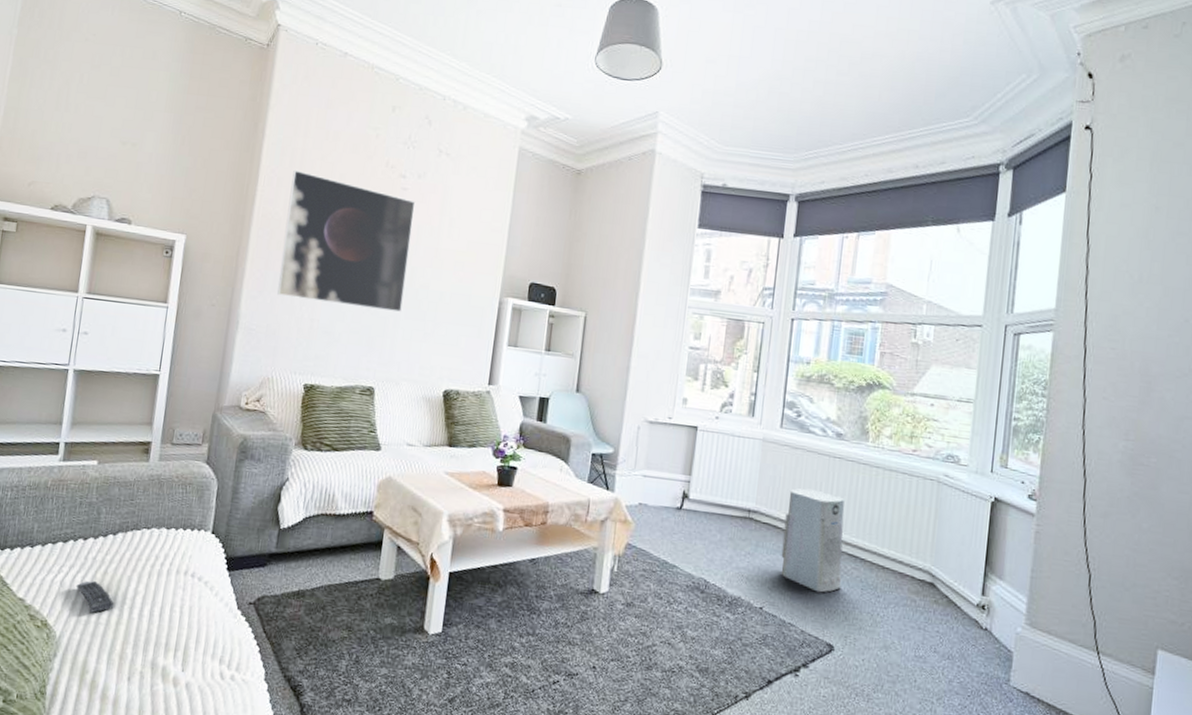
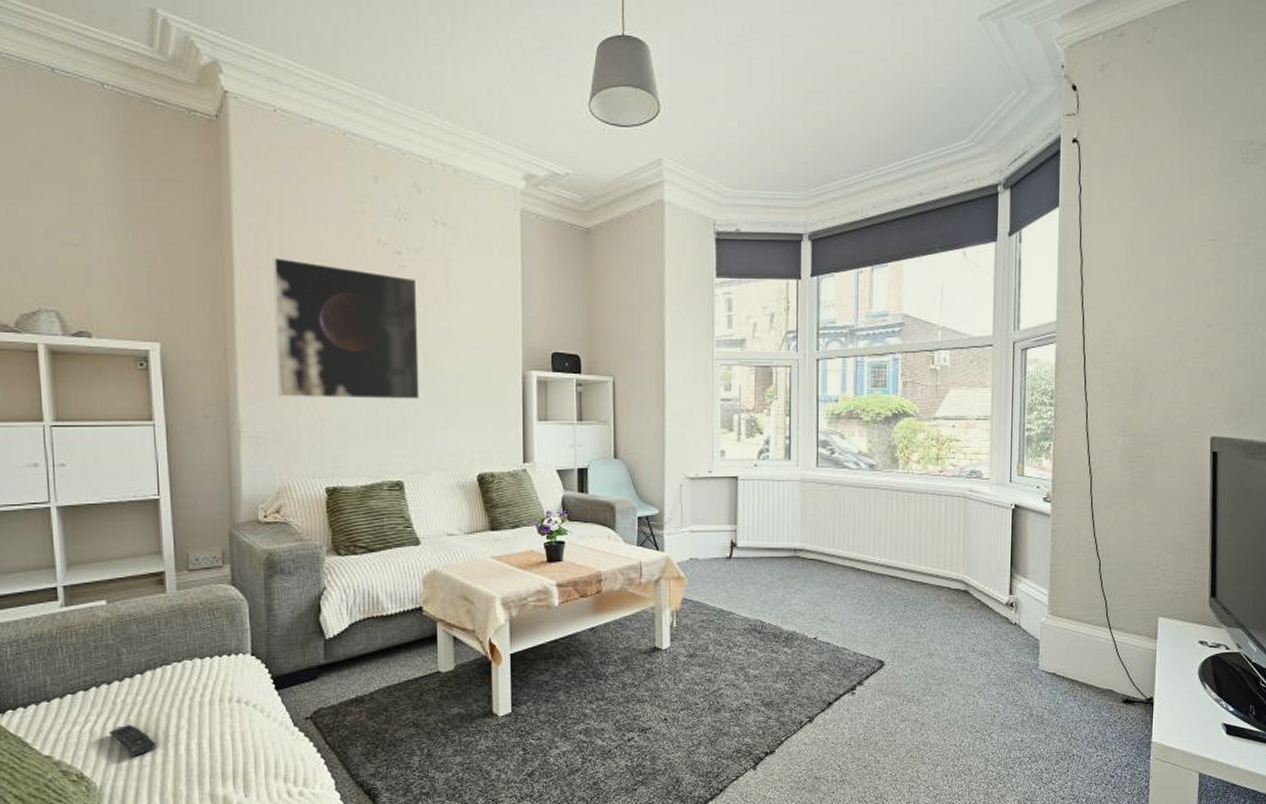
air purifier: present [781,488,845,593] -> none [829,521,886,616]

